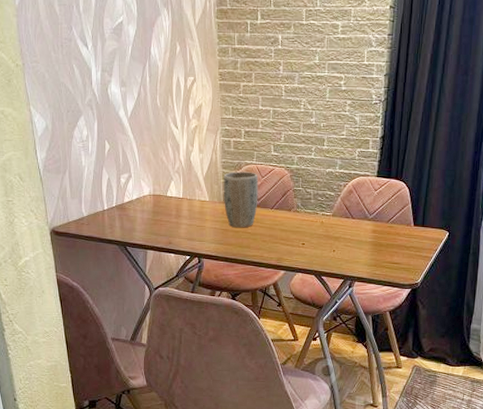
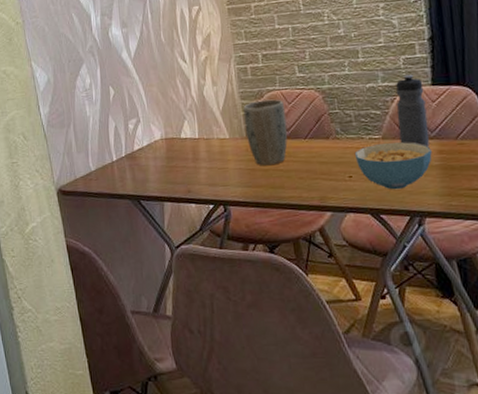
cereal bowl: none [309,219,368,258] -> present [354,141,432,190]
water bottle: none [345,165,370,227] -> present [395,74,430,147]

